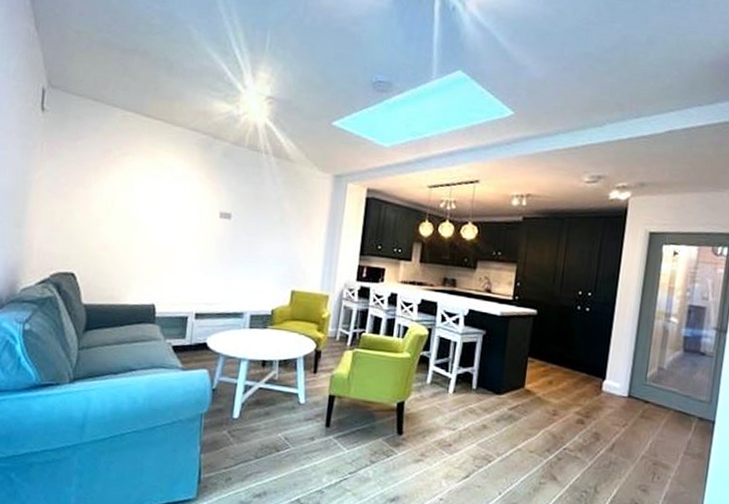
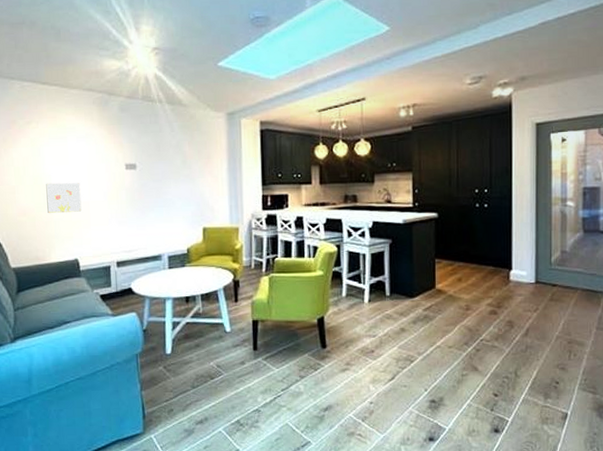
wall art: none [130,220,170,255] -> present [46,183,82,213]

